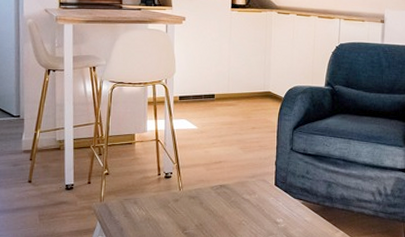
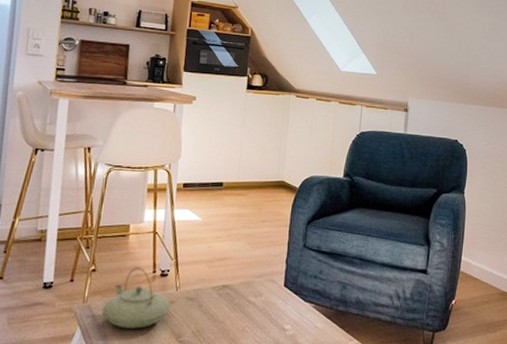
teapot: none [116,171,176,223] -> present [101,267,171,329]

